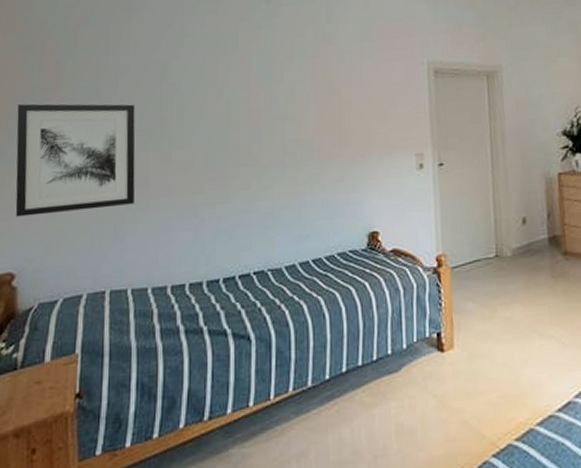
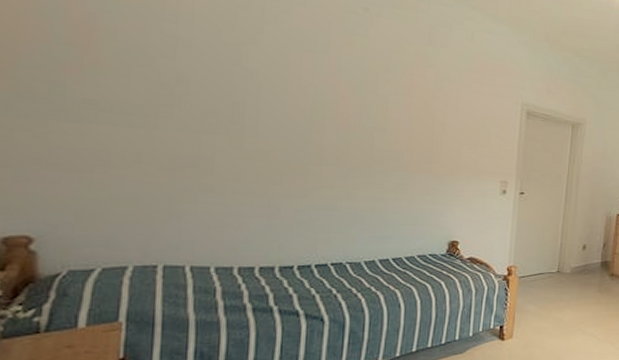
wall art: present [15,104,135,217] -> none [30,52,199,185]

